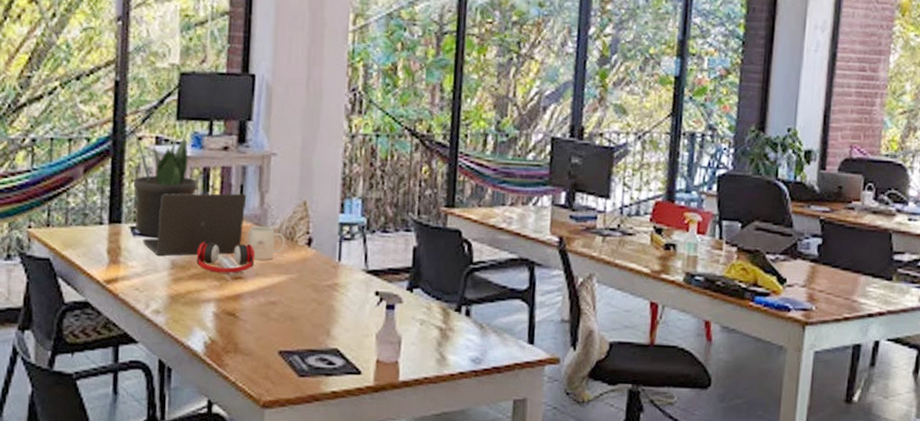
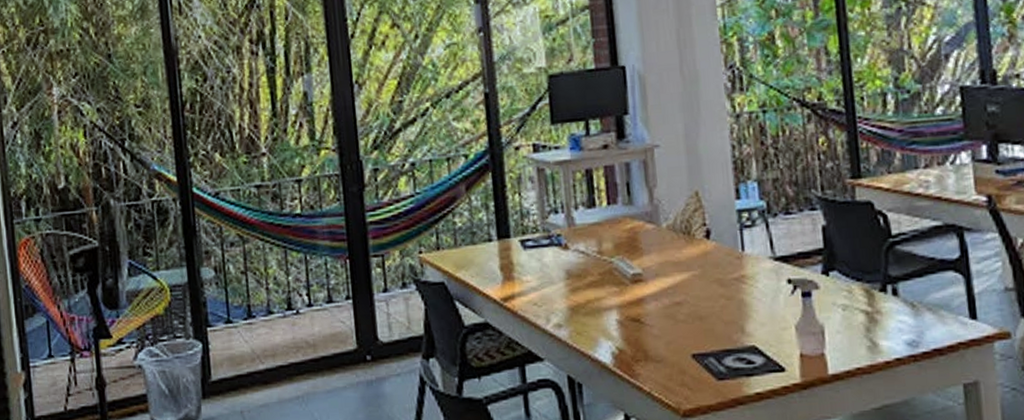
planter: present [133,134,199,238] -> none [511,139,583,249]
laptop: present [142,193,246,256] -> none [534,191,636,267]
headphones: present [196,241,256,274] -> none [591,243,653,278]
mug: present [247,226,286,260] -> none [641,223,683,260]

